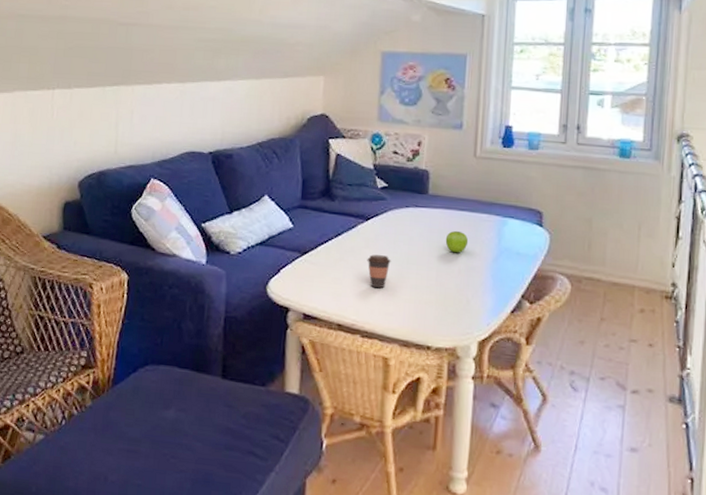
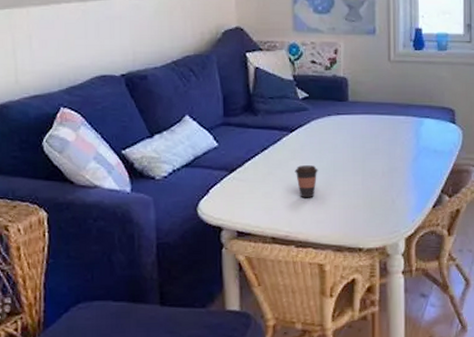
fruit: present [445,230,469,253] -> none [368,134,390,156]

